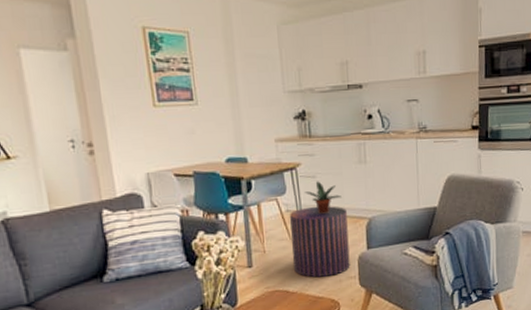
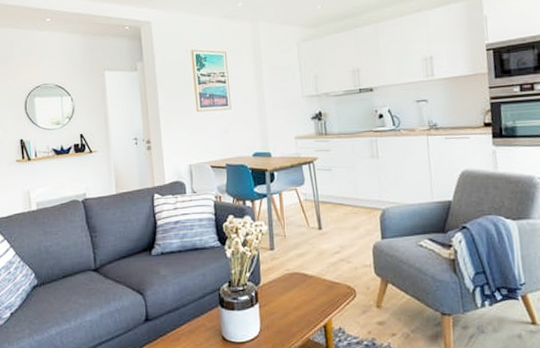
stool: present [289,206,350,278] -> none [307,196,365,264]
potted plant: present [305,181,342,215] -> none [321,174,356,205]

